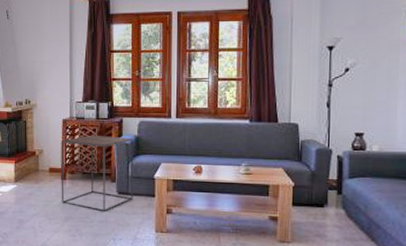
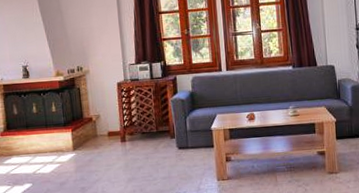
side table: present [61,135,134,211] -> none [117,94,193,168]

